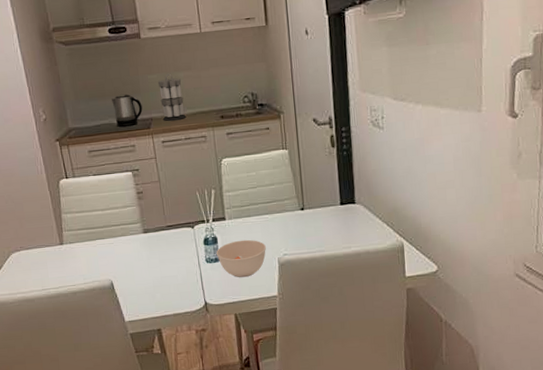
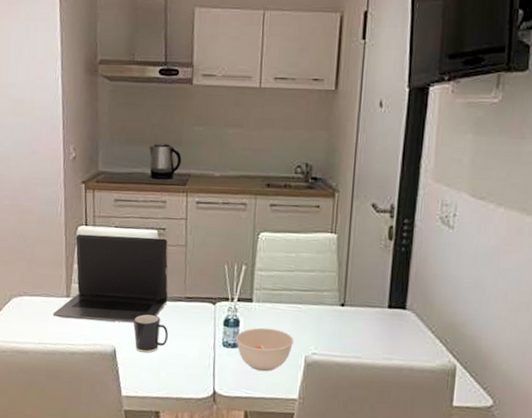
laptop computer: none [50,178,152,264] -> present [53,234,169,323]
mug: none [123,246,157,281] -> present [133,314,168,353]
spice rack: present [158,73,187,122] -> none [201,127,229,182]

